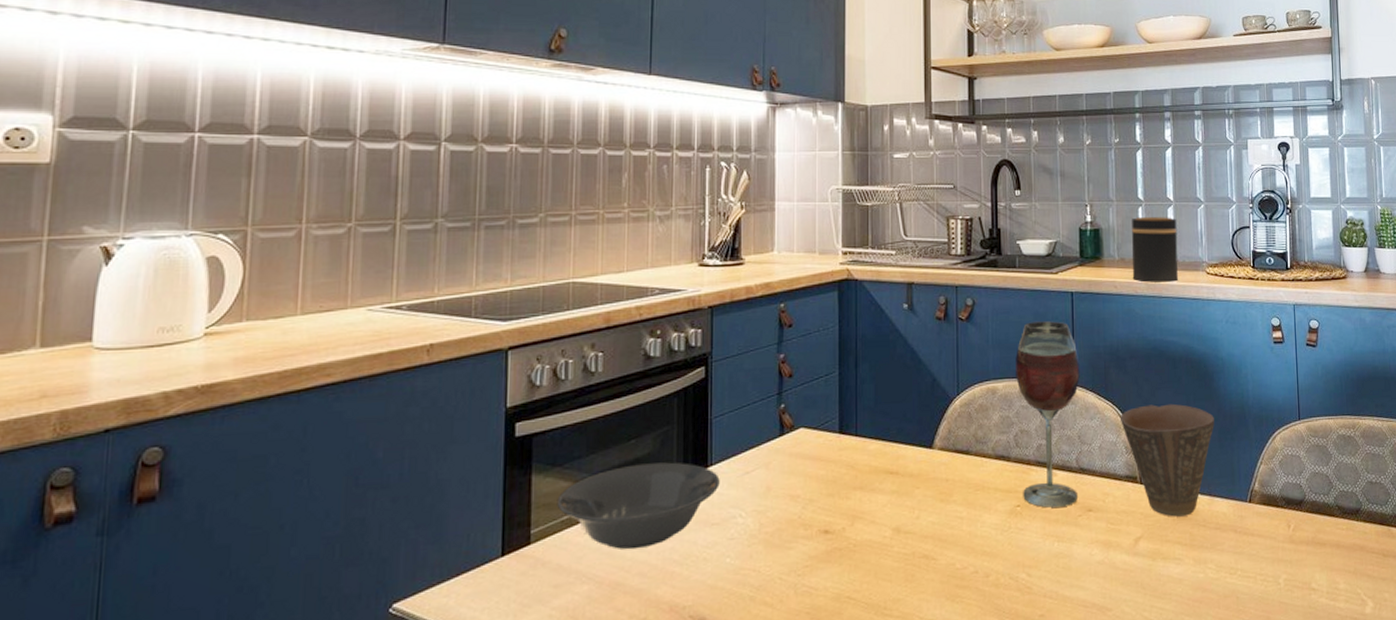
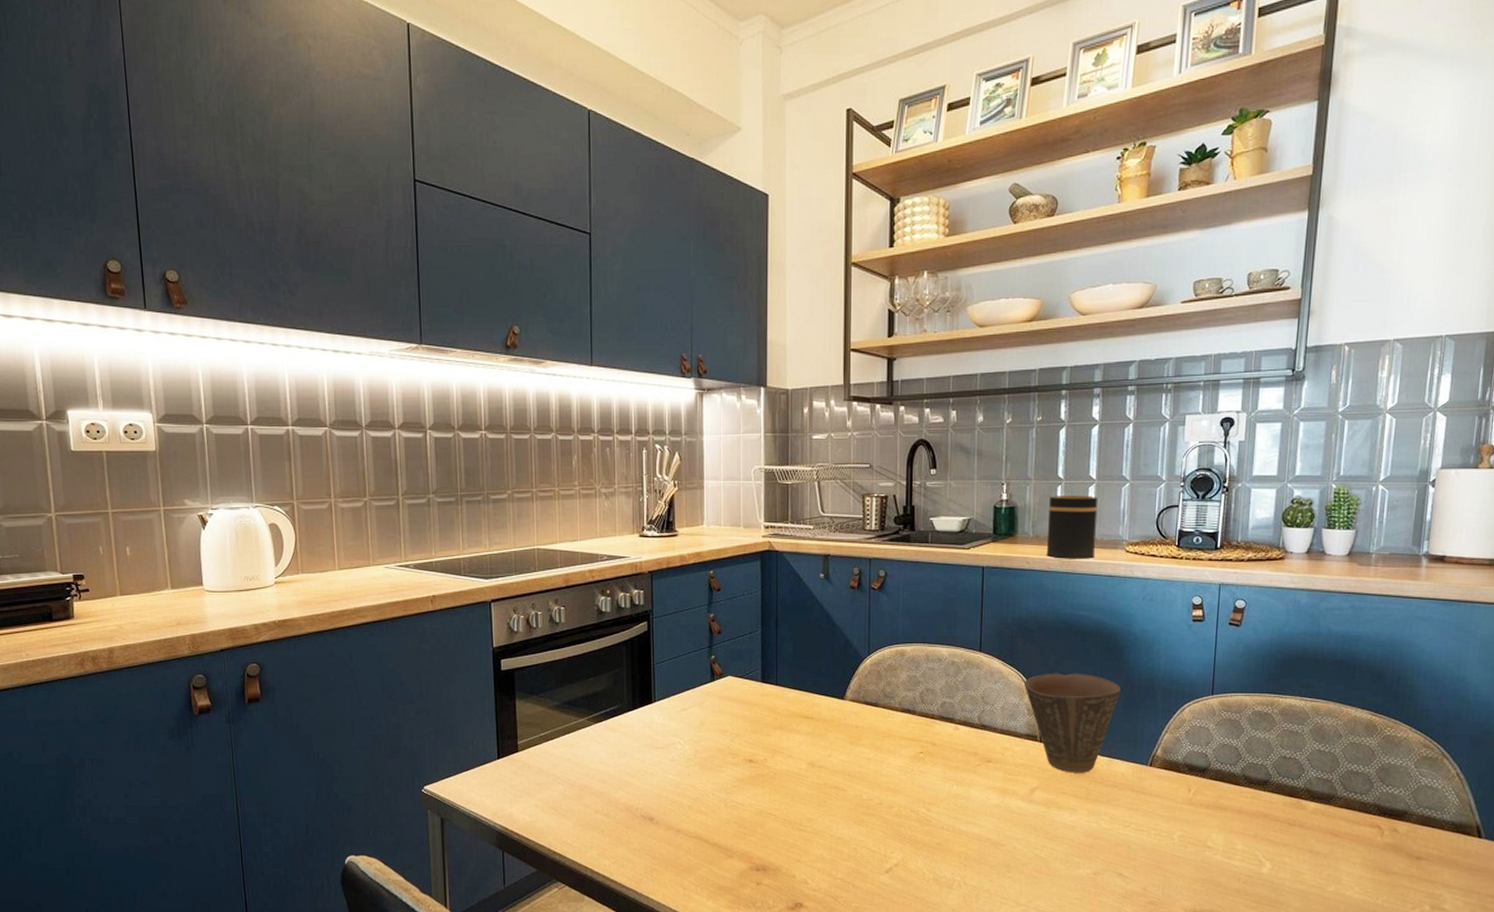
bowl: present [557,462,720,550] -> none [536,697,662,762]
wineglass: present [1015,321,1080,508] -> none [924,593,987,756]

